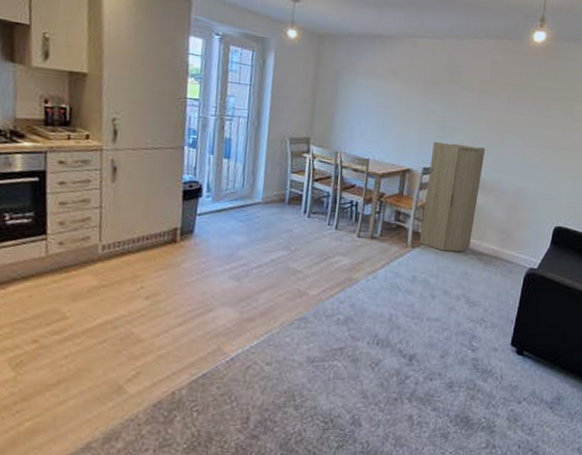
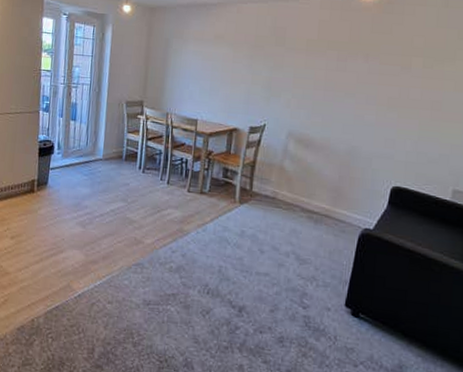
cabinet: present [420,141,485,252] -> none [248,101,313,210]

